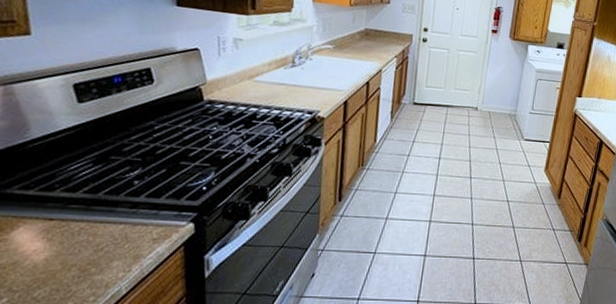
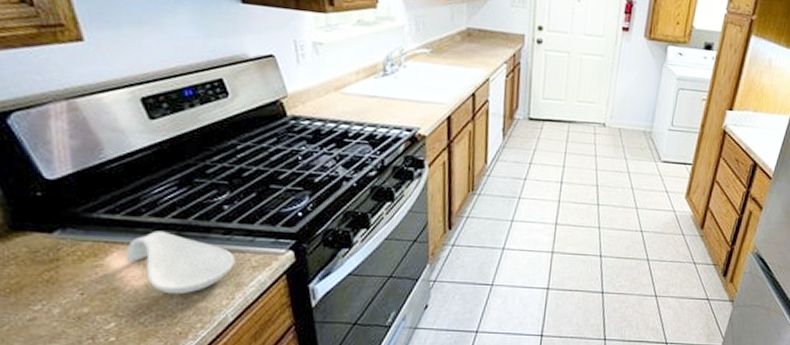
spoon rest: none [30,205,138,268] -> present [125,231,235,295]

